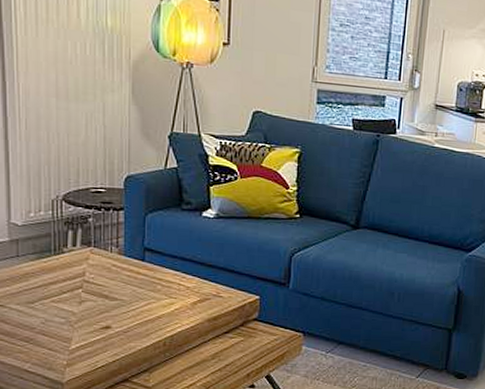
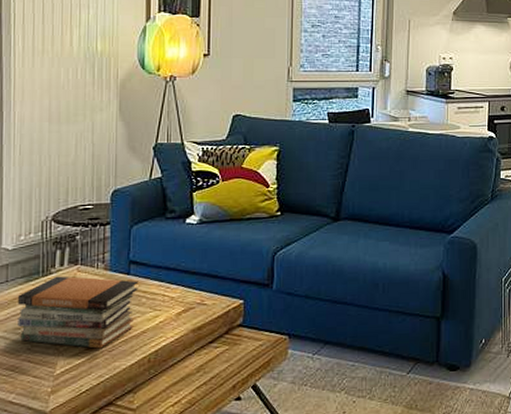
book stack: none [30,255,154,329] -> present [18,276,139,349]

